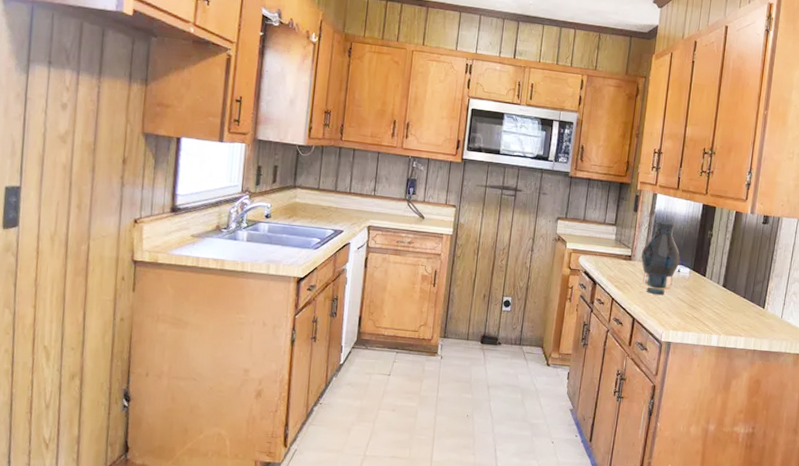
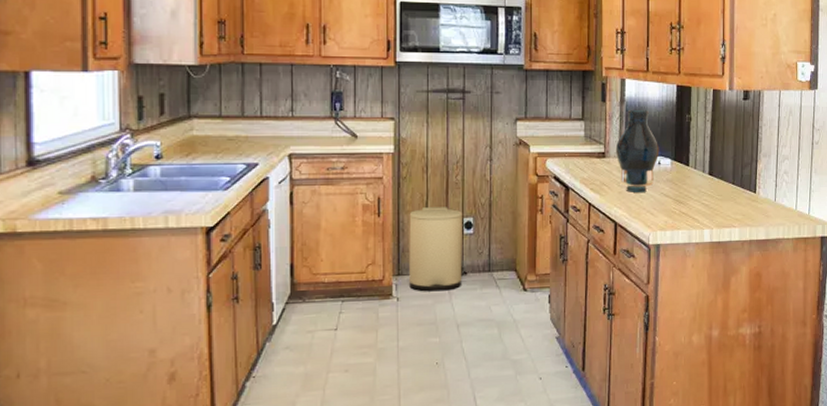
pedal bin: none [452,283,503,356] -> present [409,207,462,292]

